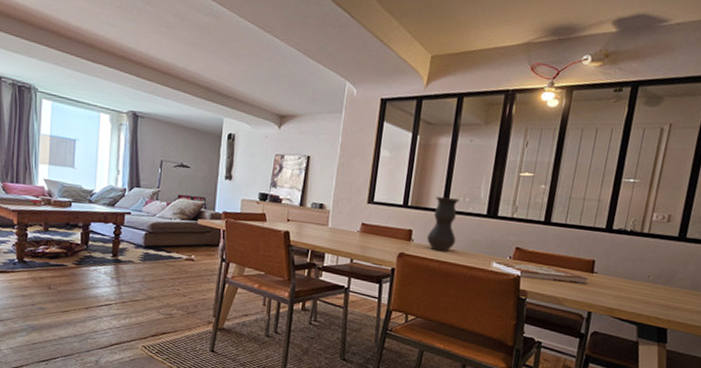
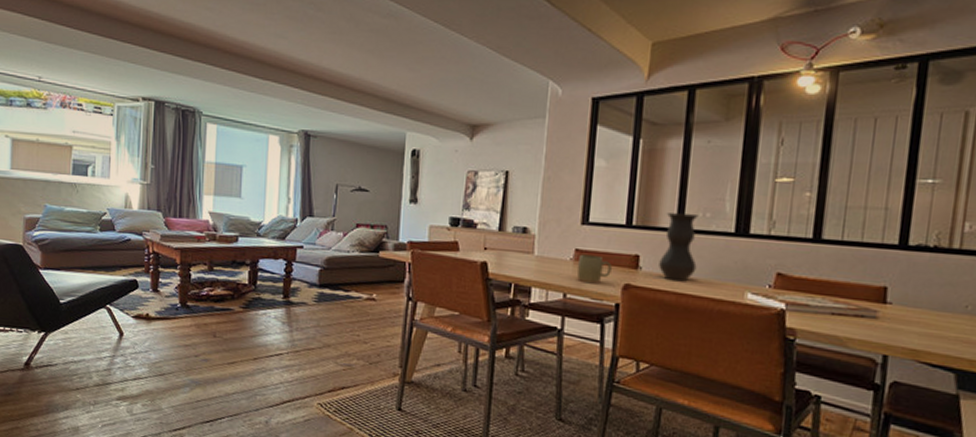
mug: none [362,227,390,251] -> present [576,254,612,283]

